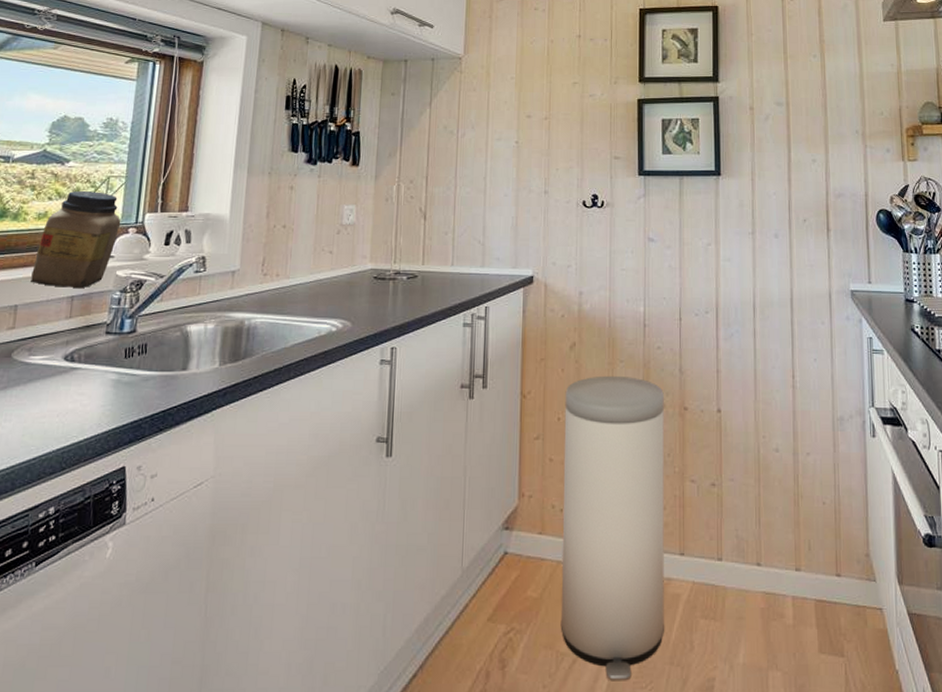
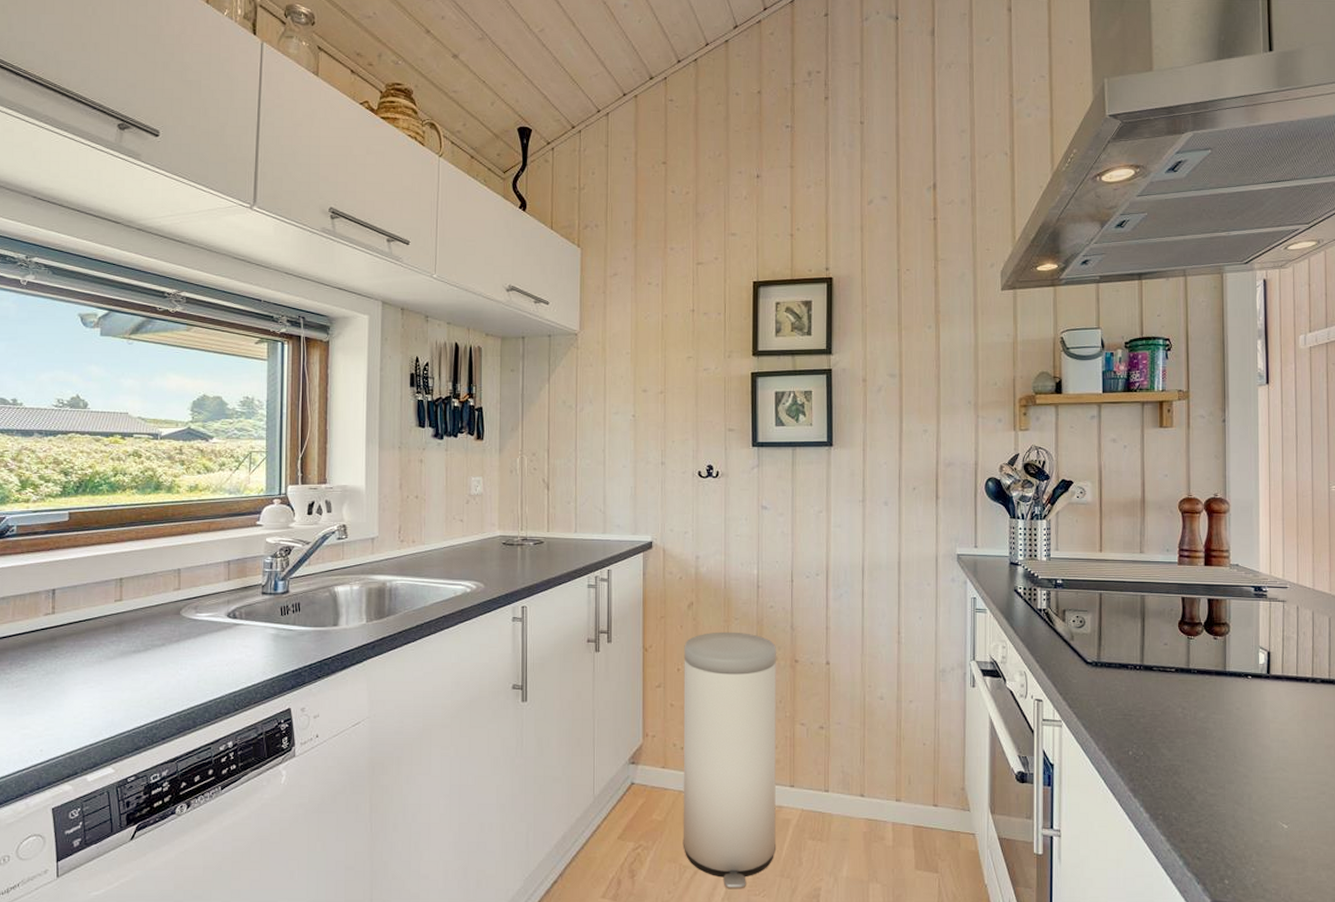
jar: present [30,191,121,289] -> none [190,466,266,554]

